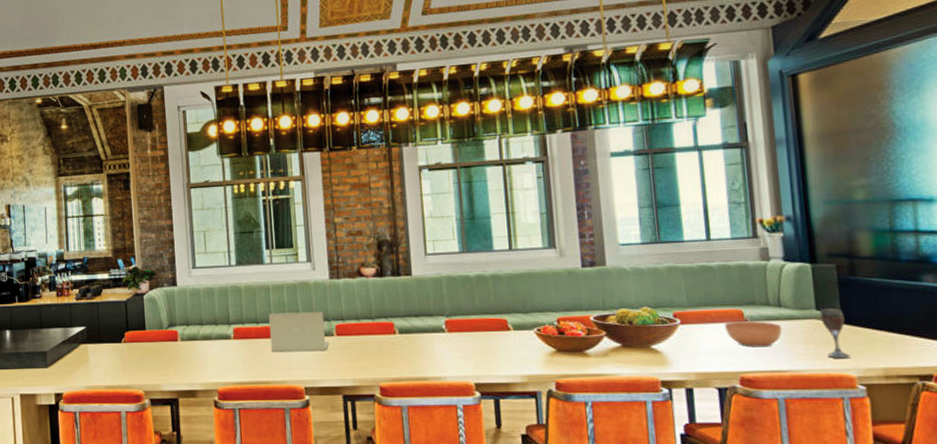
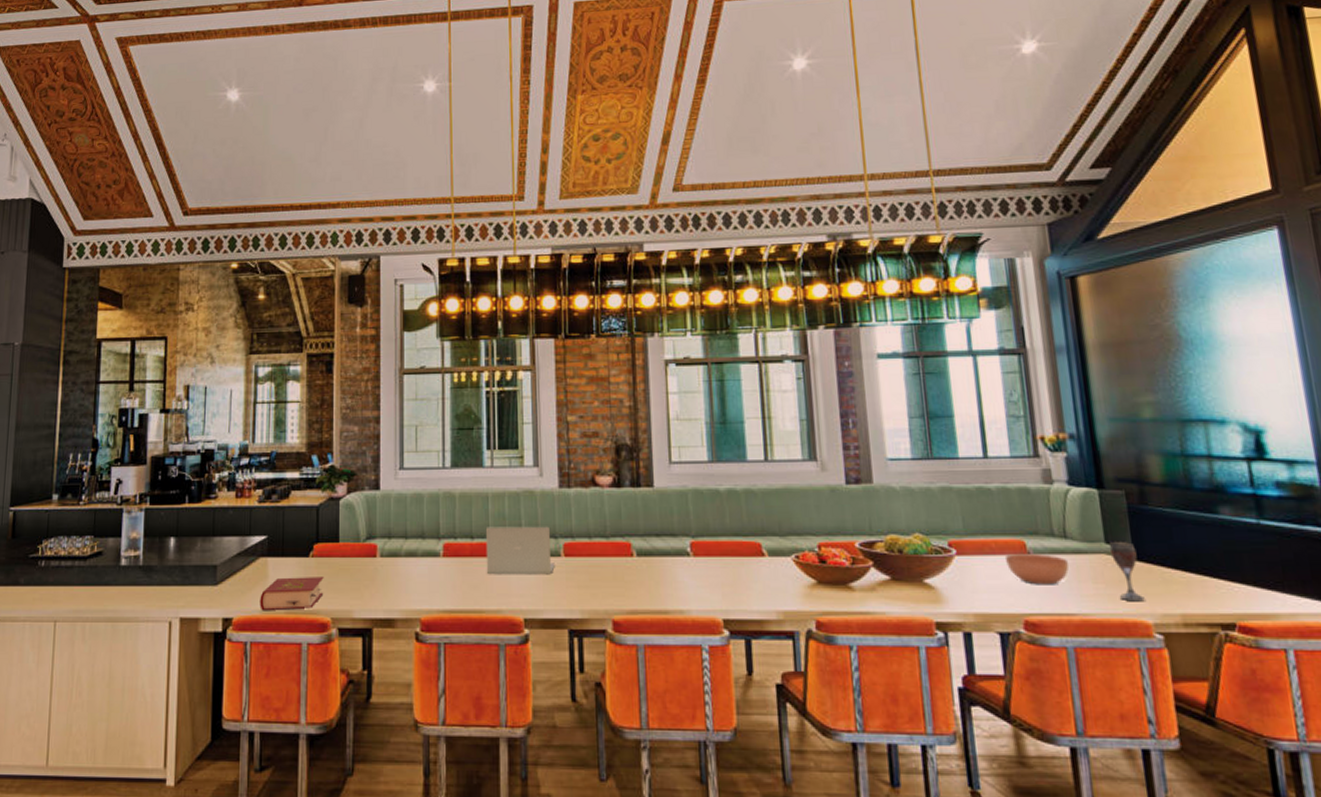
book: none [84,358,136,386] -> present [260,577,324,610]

